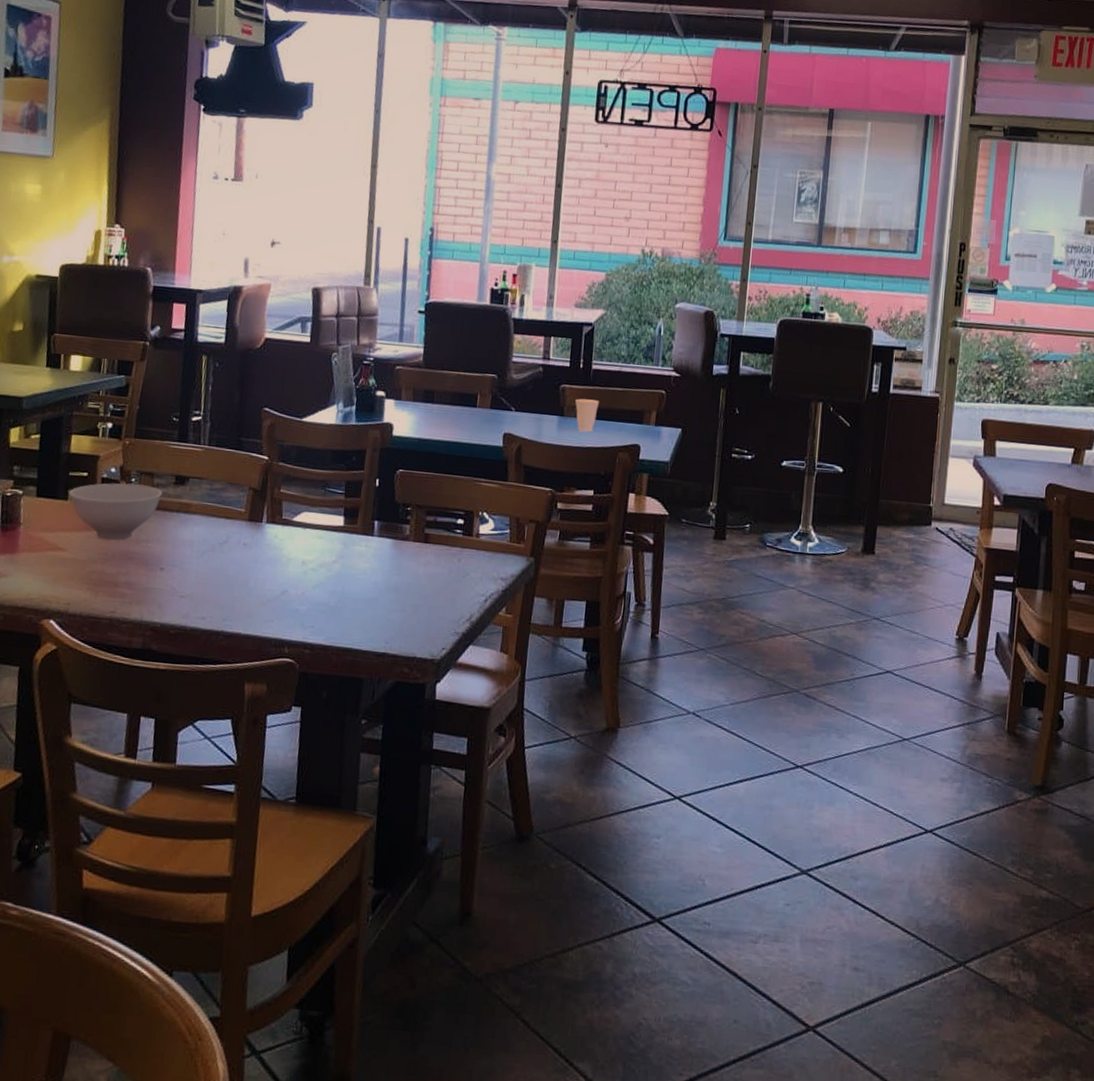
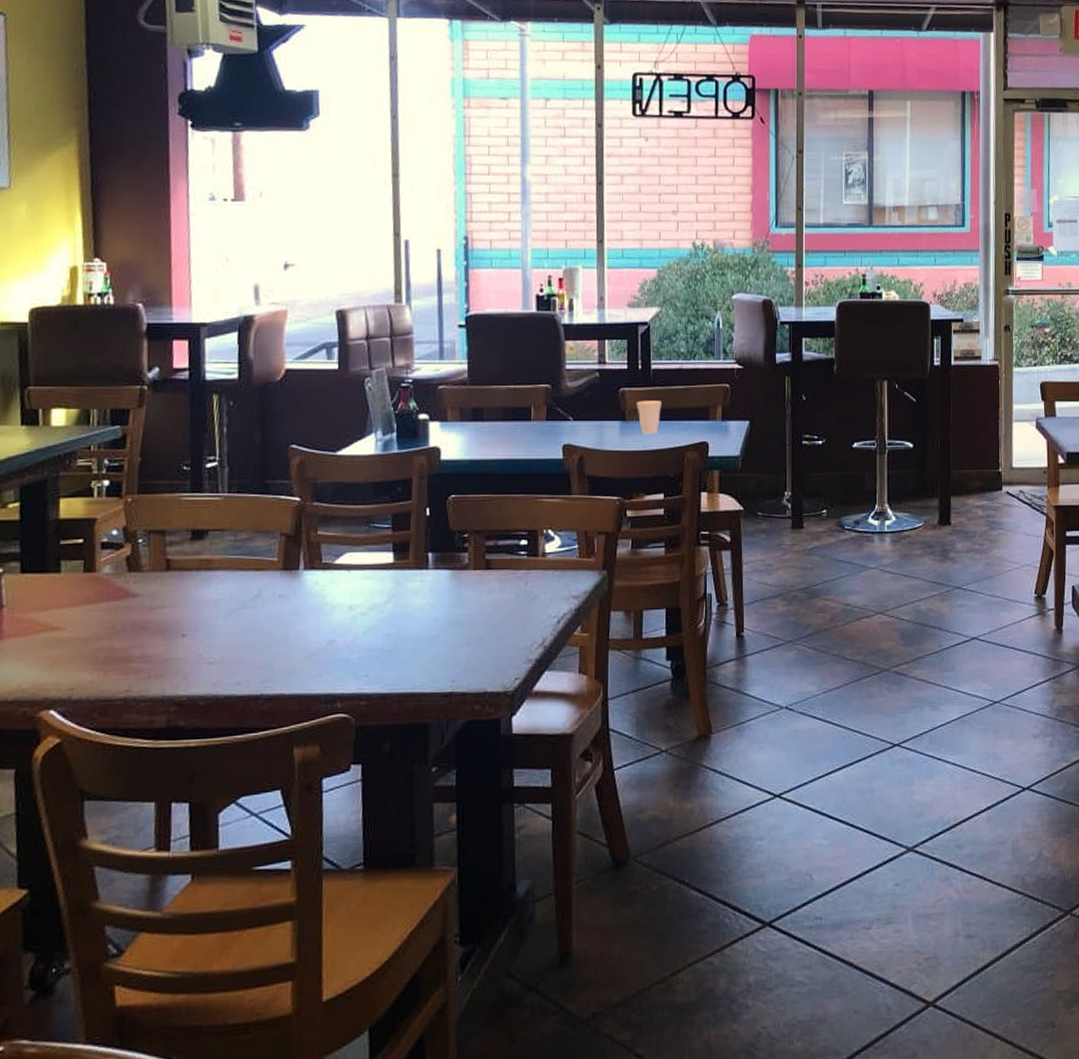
bowl: present [69,483,163,540] -> none [61,545,178,611]

